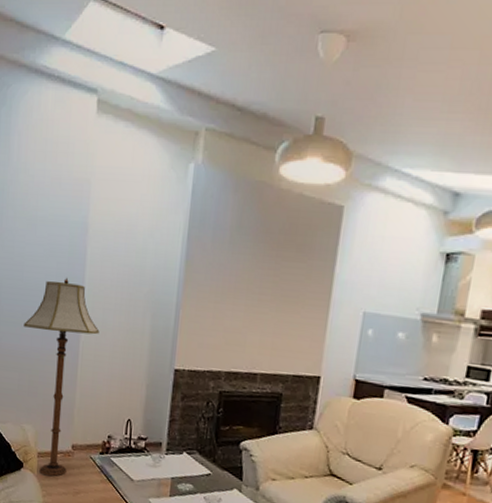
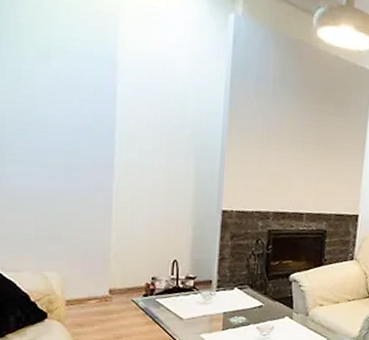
floor lamp: present [23,277,100,476] -> none [39,115,137,324]

